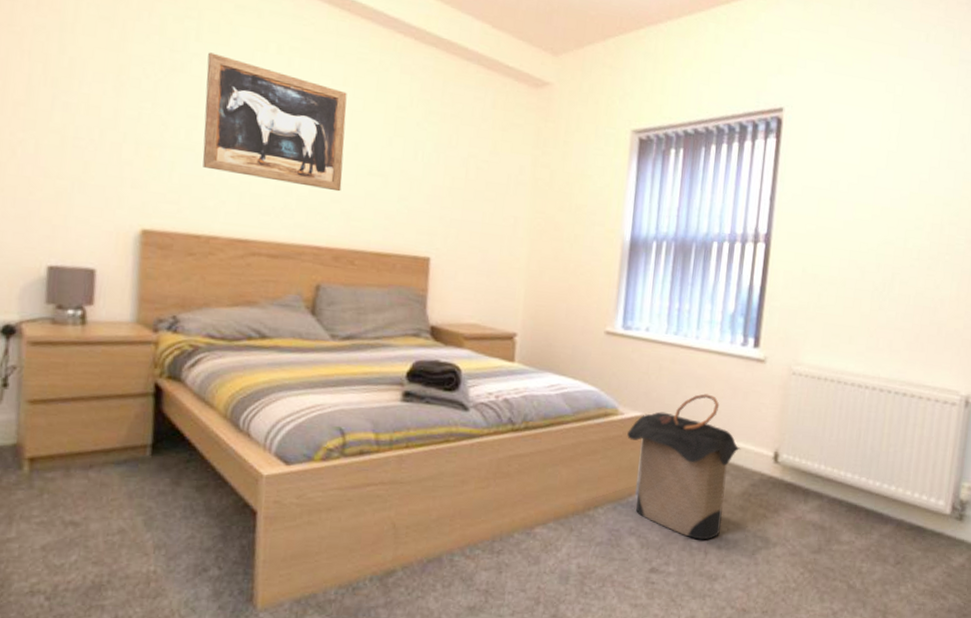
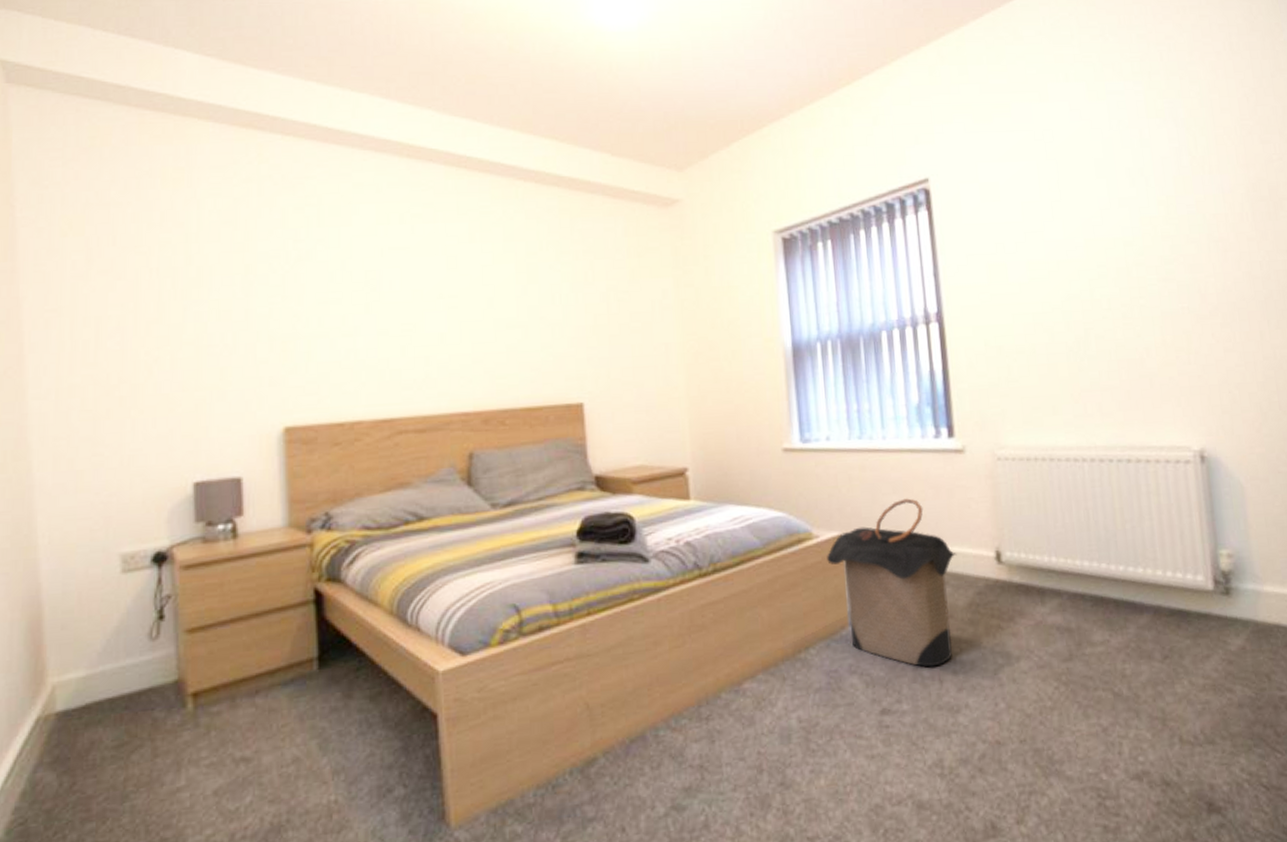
wall art: present [202,52,347,192] -> none [332,235,482,353]

